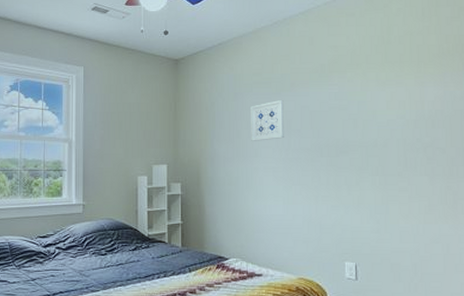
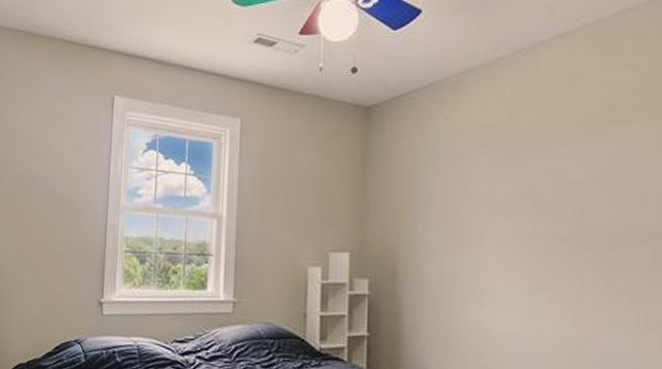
wall art: present [251,100,284,141] -> none [475,164,527,223]

